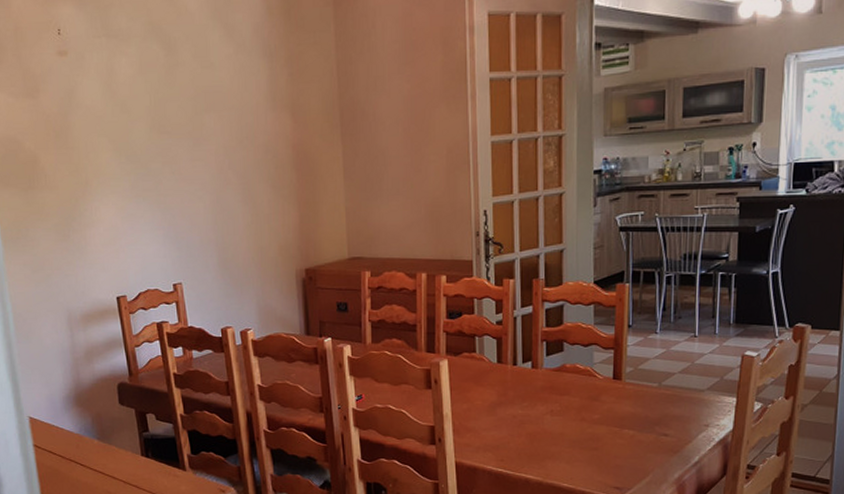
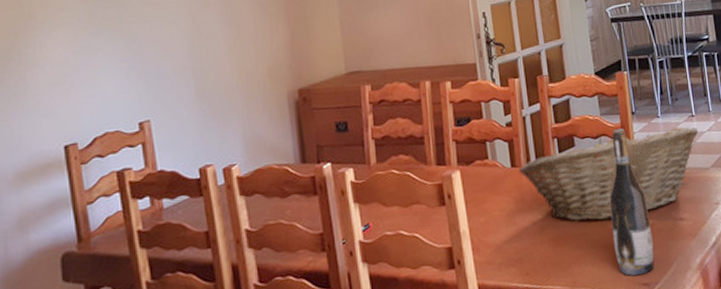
fruit basket: none [505,342,700,424] -> present [519,127,699,221]
wine bottle: none [590,339,632,479] -> present [609,128,654,276]

